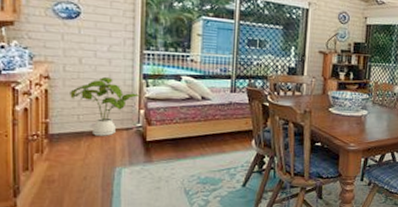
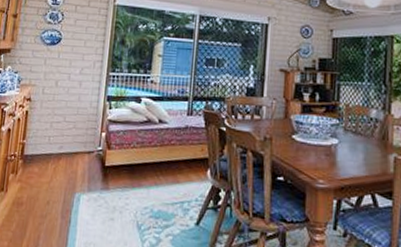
house plant: present [70,76,142,136] -> none [44,98,105,159]

